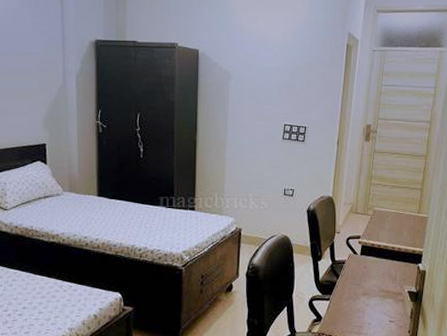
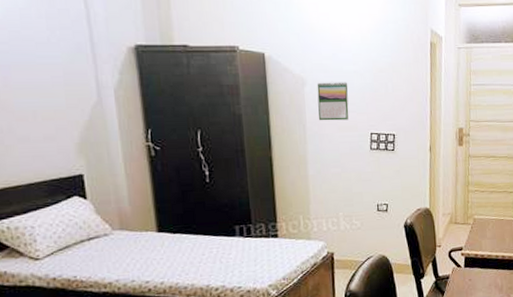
calendar: none [239,77,268,112] -> present [317,82,349,121]

